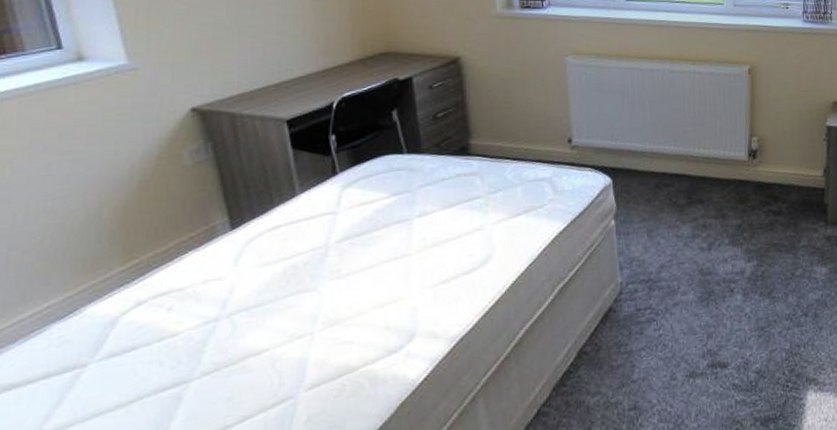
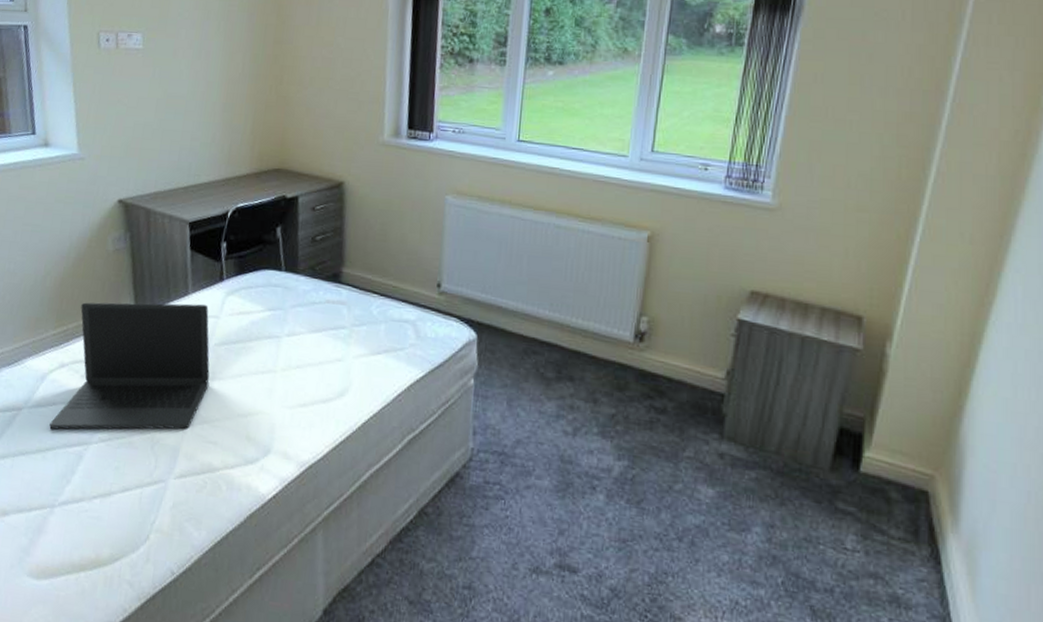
laptop: none [130,203,335,378] -> present [49,302,210,430]

